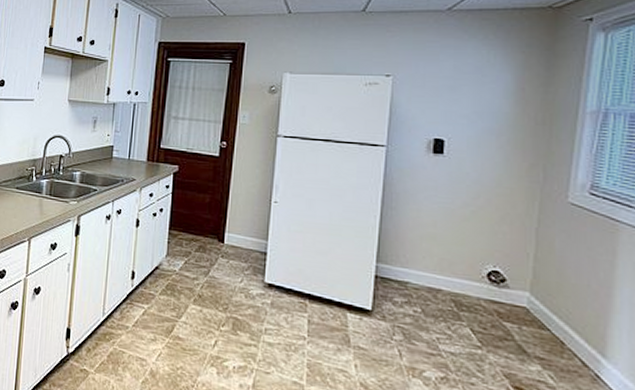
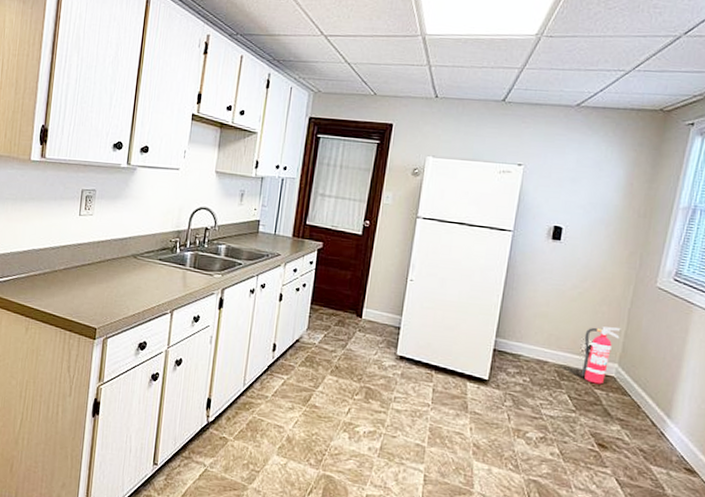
fire extinguisher: none [484,249,529,316] -> present [582,327,621,385]

